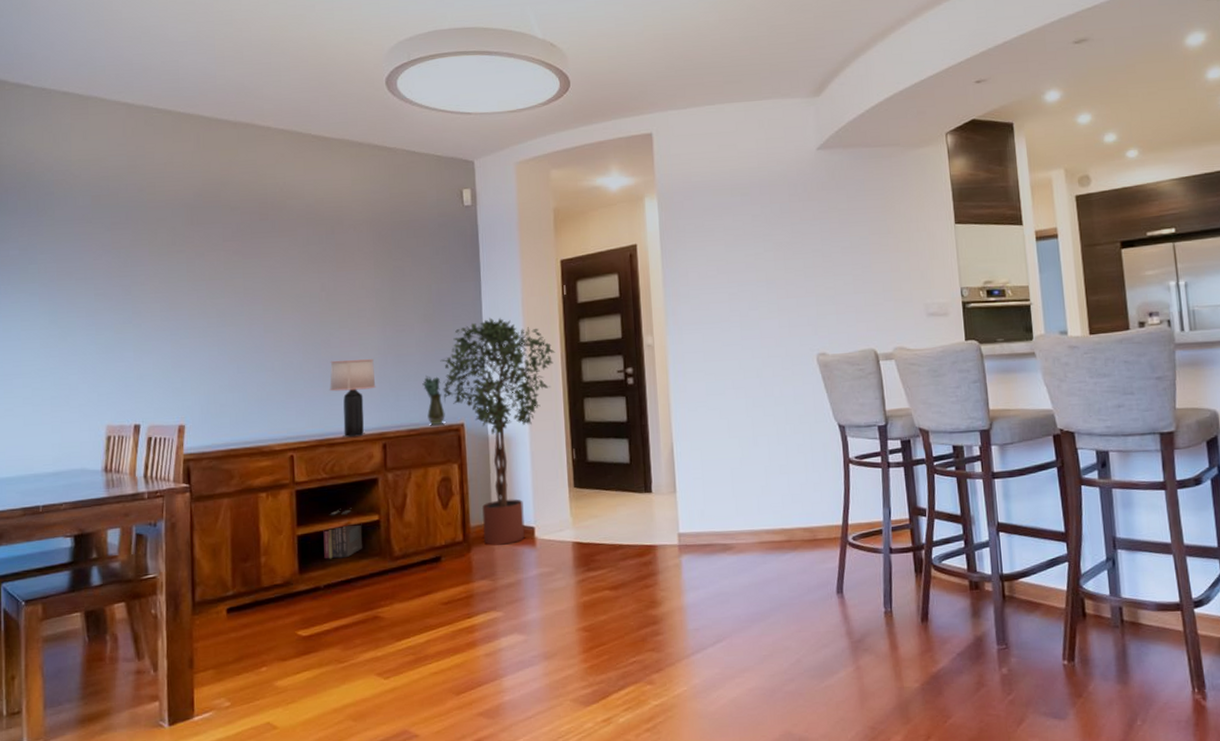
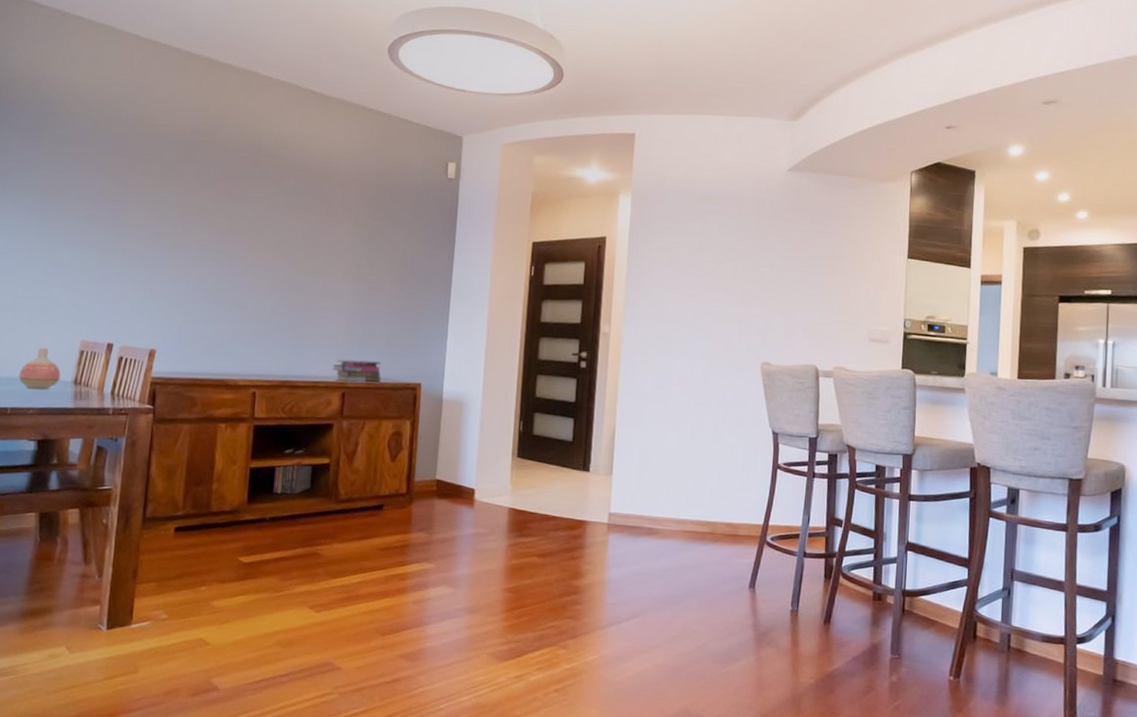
vase: none [47,439,90,484] -> present [18,348,61,390]
table lamp: present [329,359,376,438] -> none [297,307,343,383]
books: none [369,406,422,433] -> present [332,359,381,383]
vase: present [422,375,445,425] -> none [386,333,405,382]
potted tree: present [440,318,555,546] -> none [404,287,516,502]

